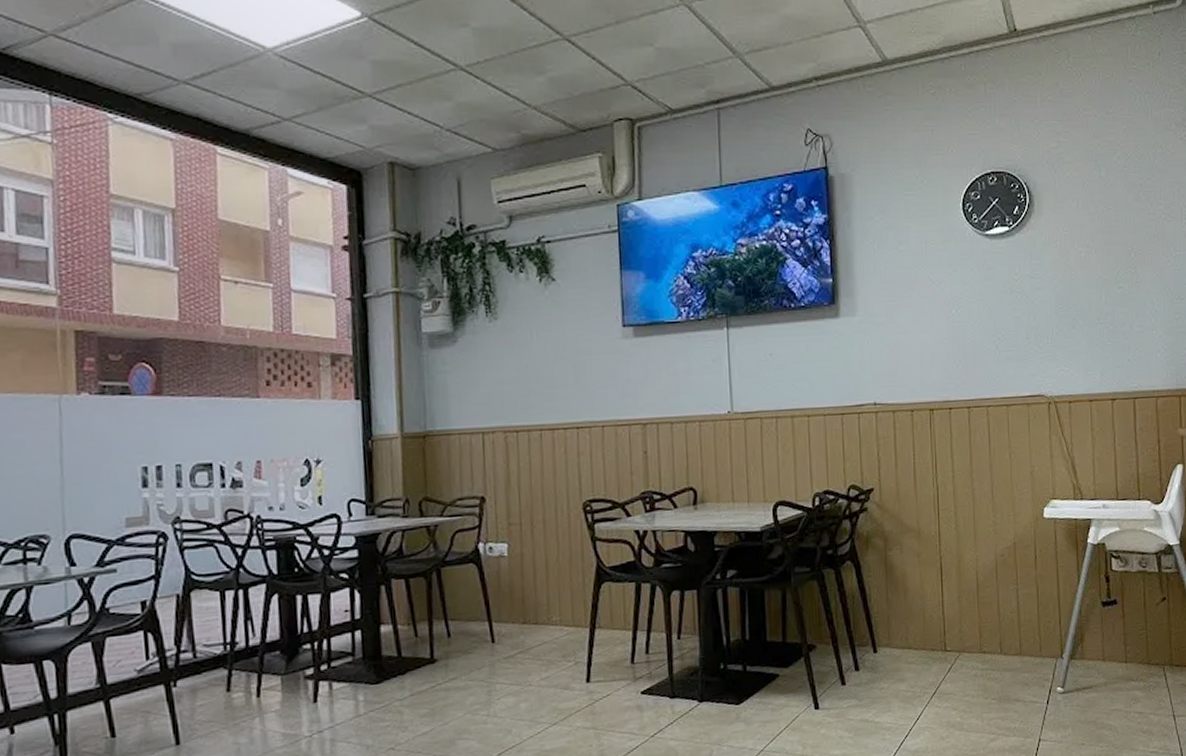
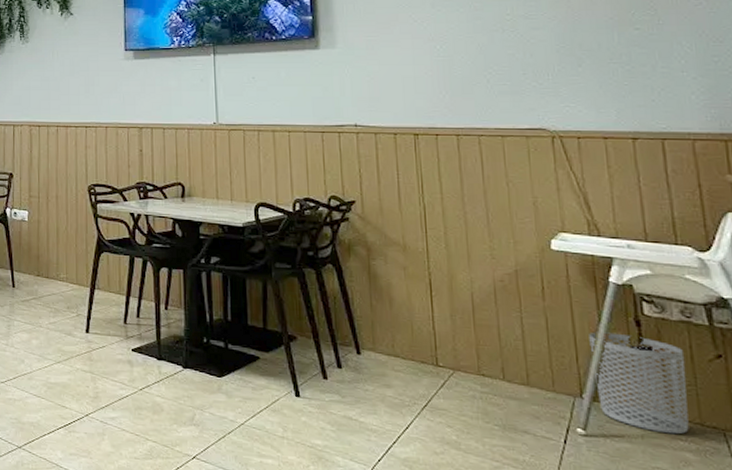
waste bin: none [1070,591,1140,678] -> present [589,332,689,435]

